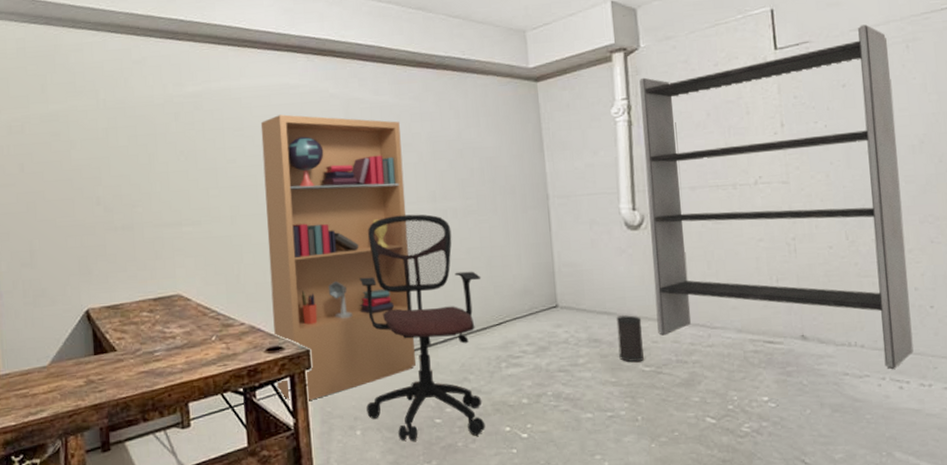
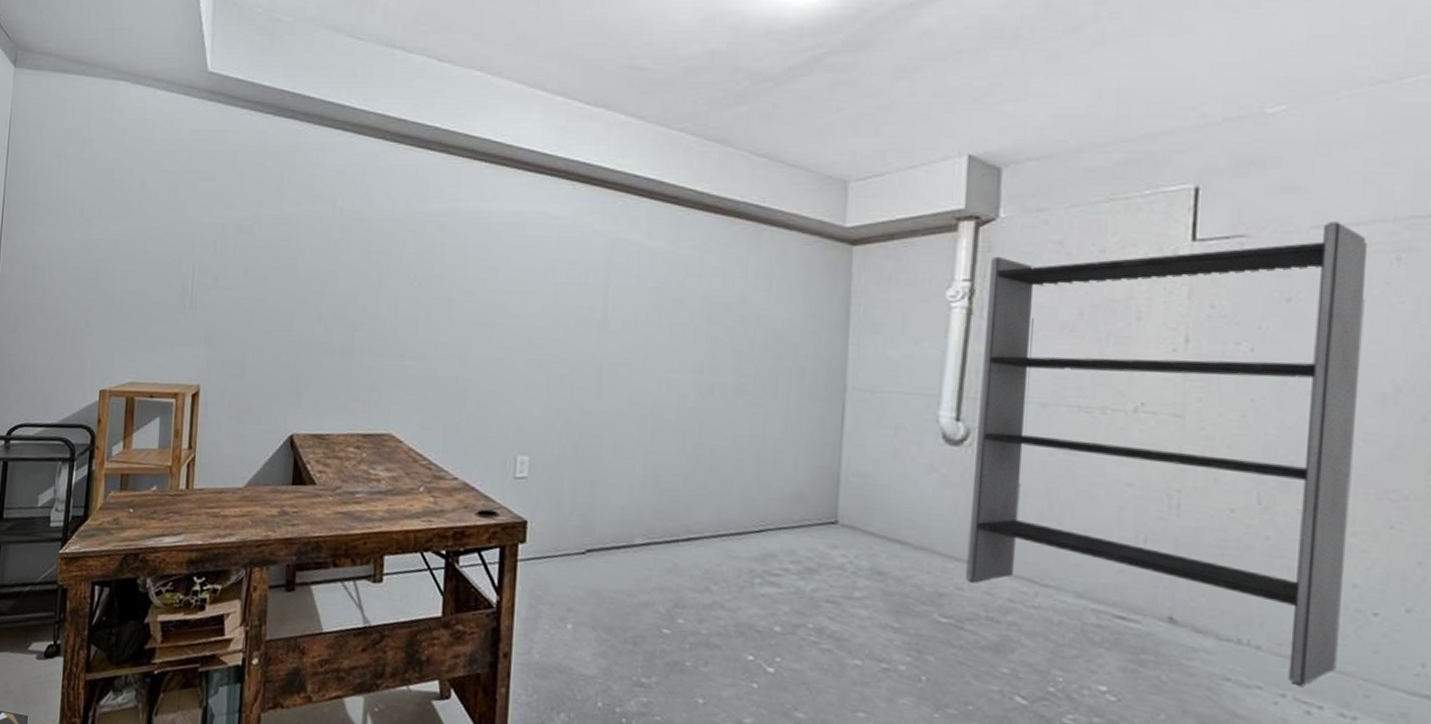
bookcase: present [260,114,416,402] -> none [483,248,672,580]
office chair: present [359,214,486,441] -> none [582,382,745,659]
speaker: present [616,315,644,362] -> none [908,548,946,609]

